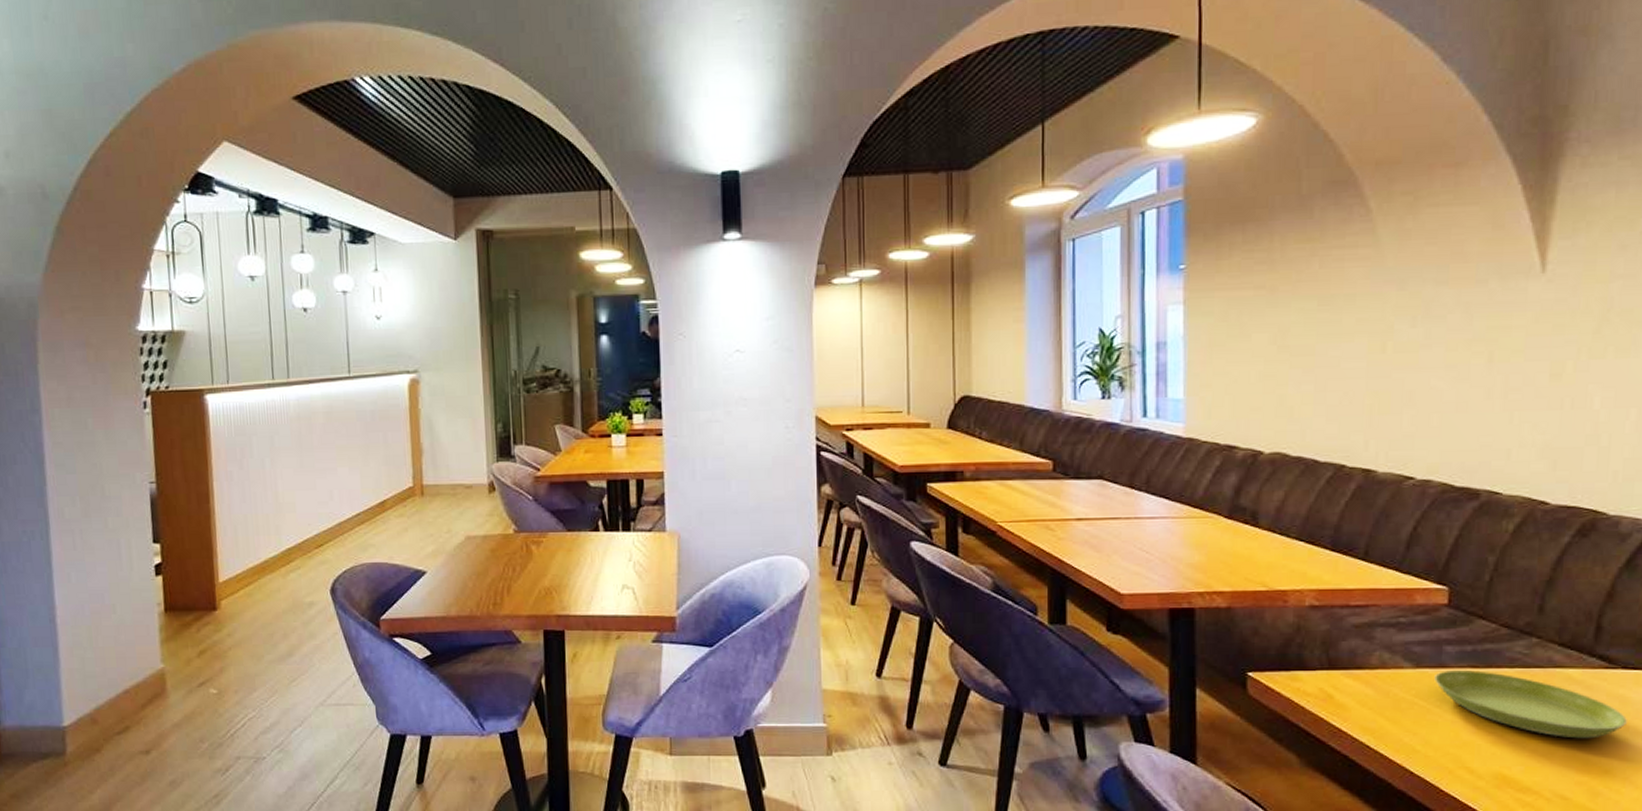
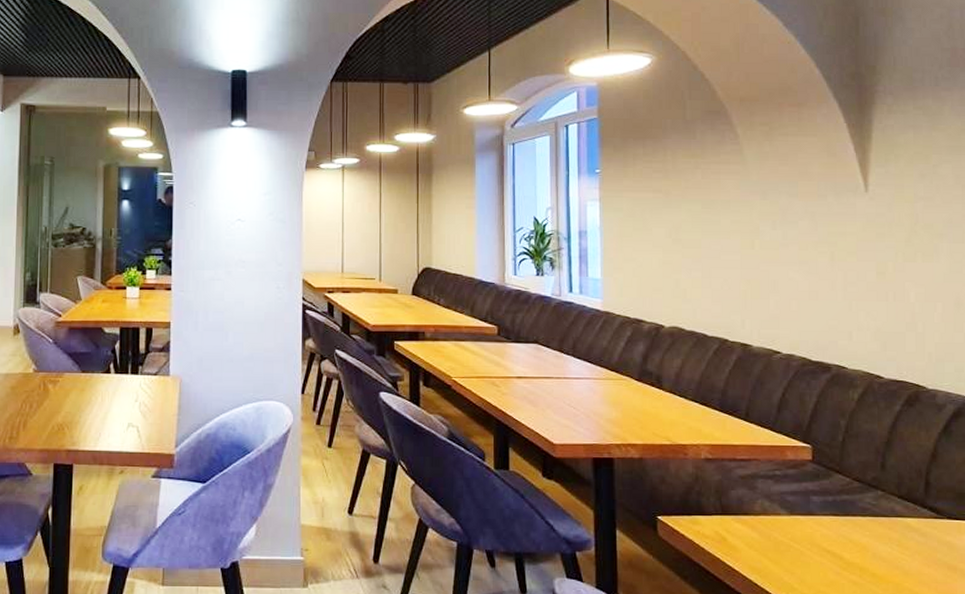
saucer: present [1434,670,1627,739] -> none [805,518,954,580]

